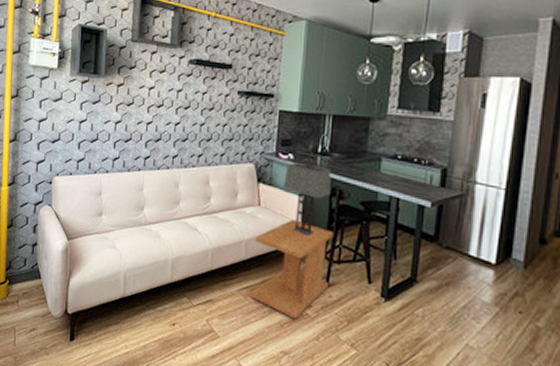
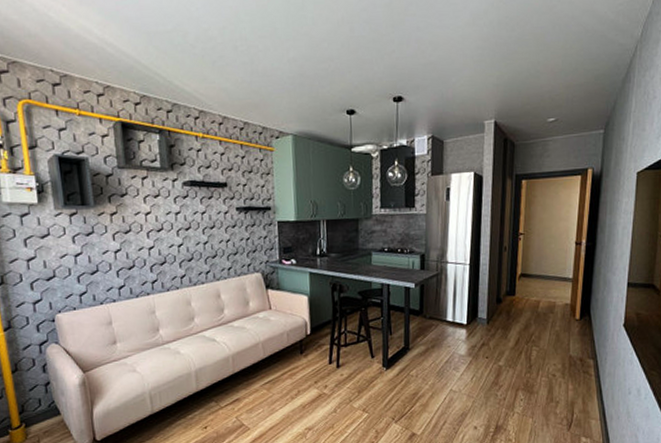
side table: present [251,219,334,319] -> none [271,316,339,400]
table lamp: present [284,162,331,237] -> none [290,265,333,329]

